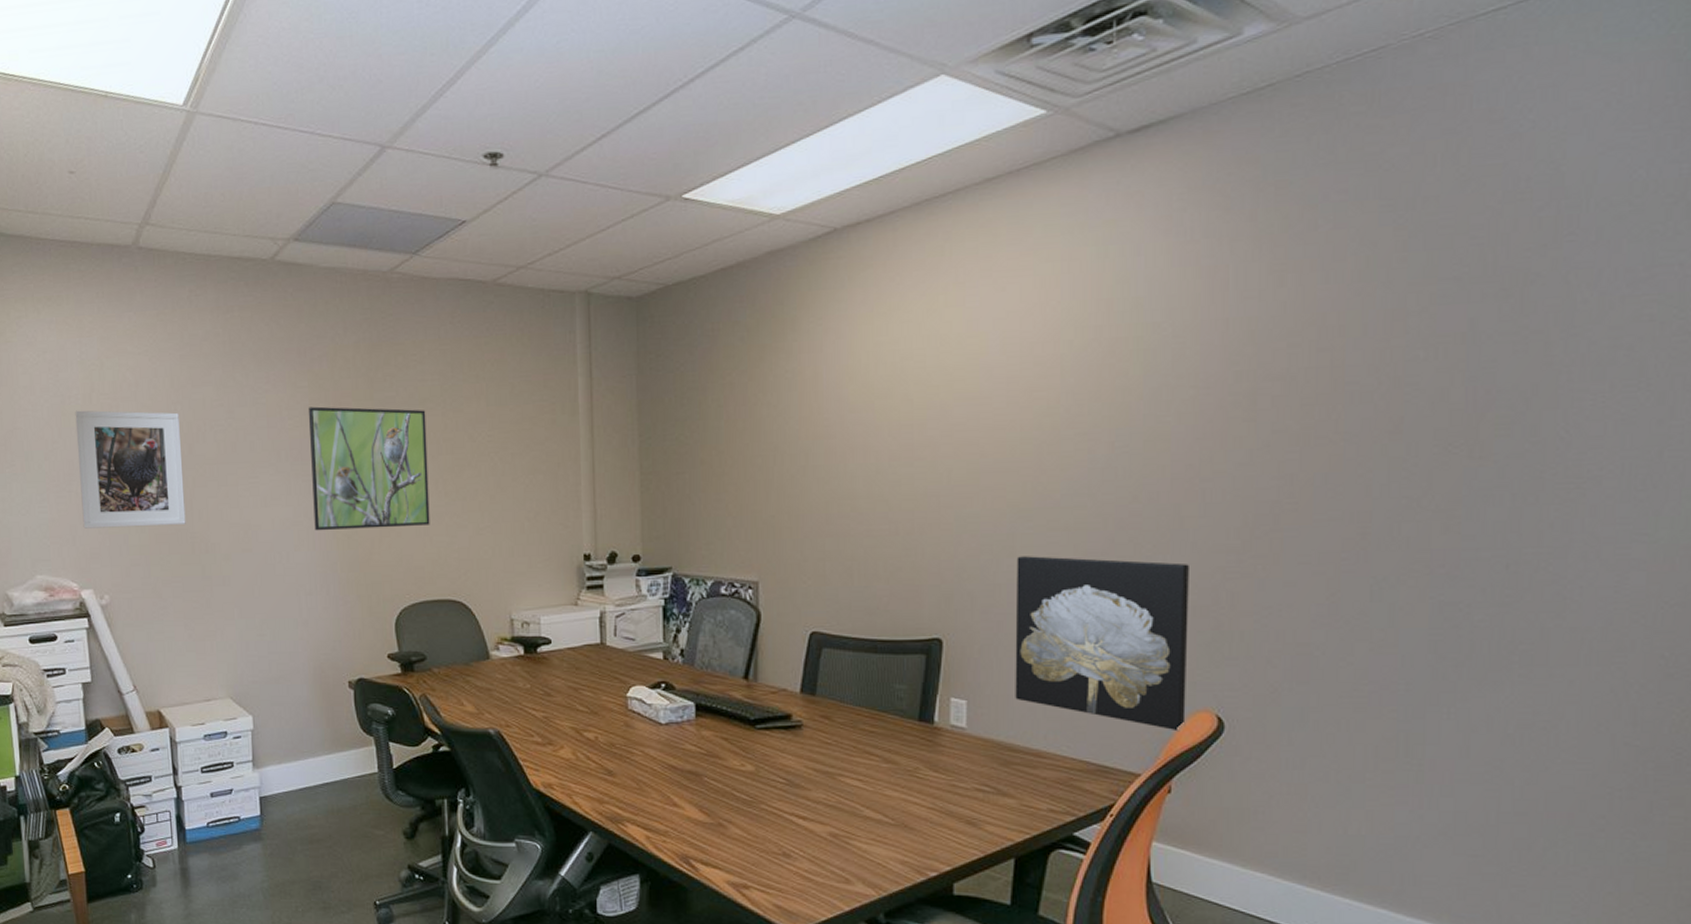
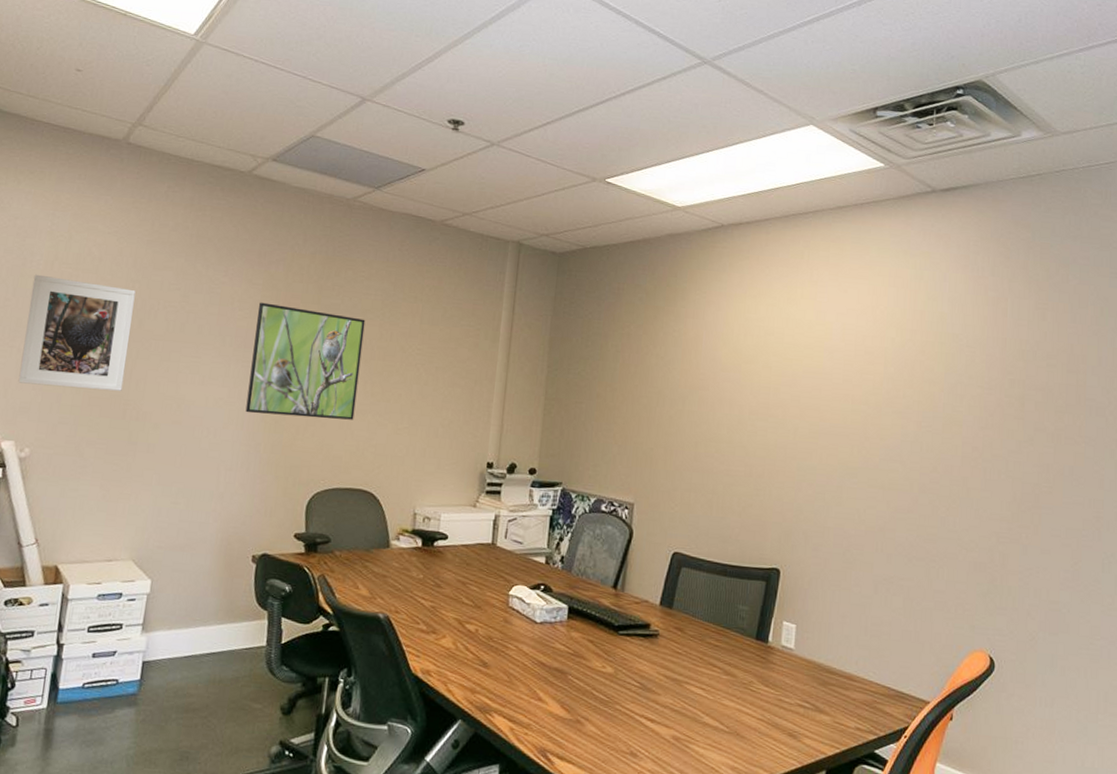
wall art: present [1015,556,1189,732] -> none [835,506,972,667]

